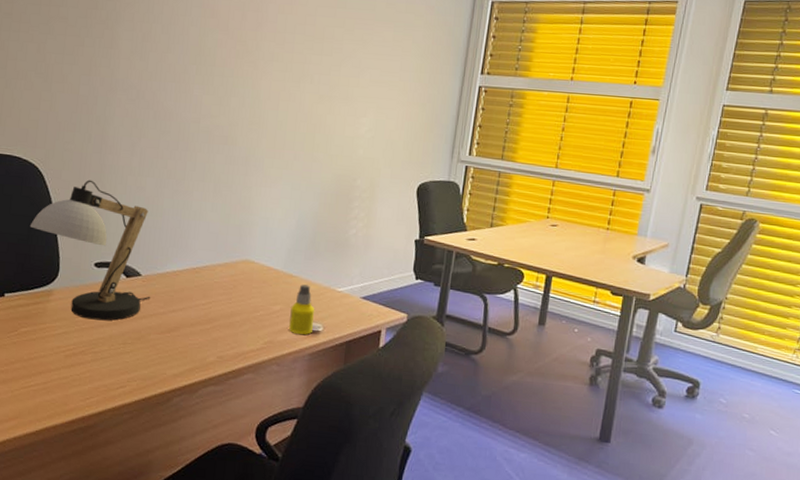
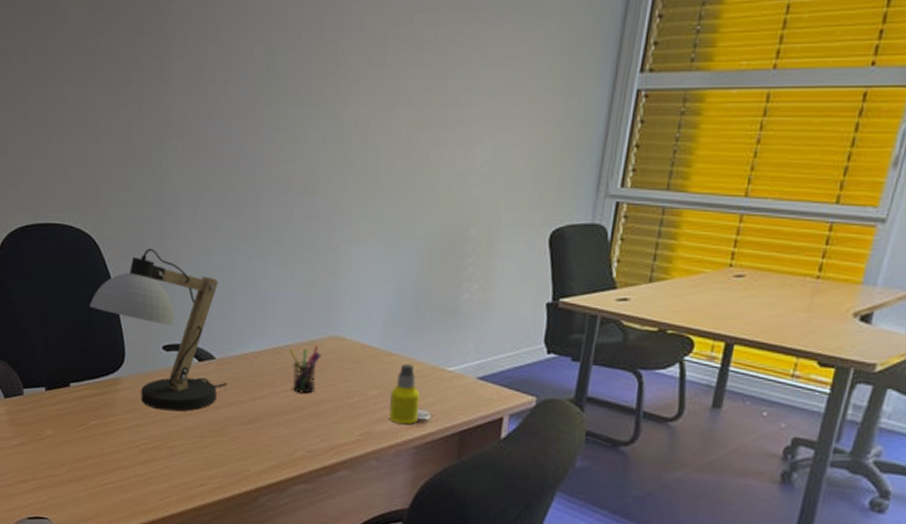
pen holder: none [206,266,234,307] -> present [289,345,322,394]

